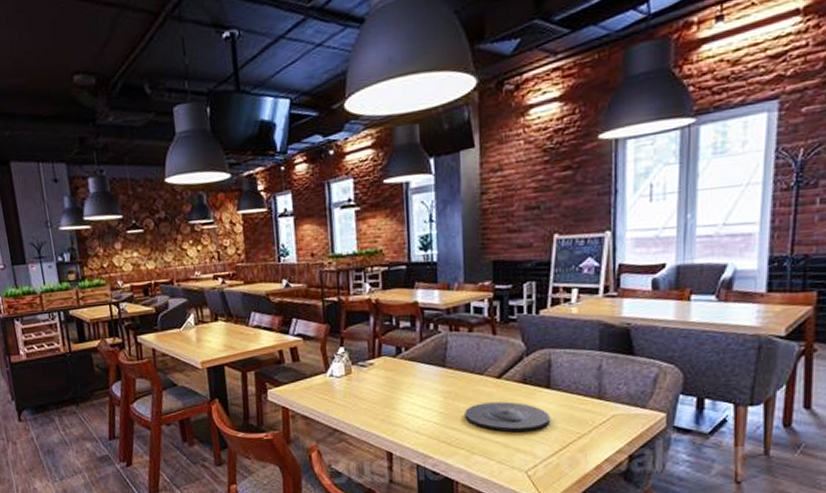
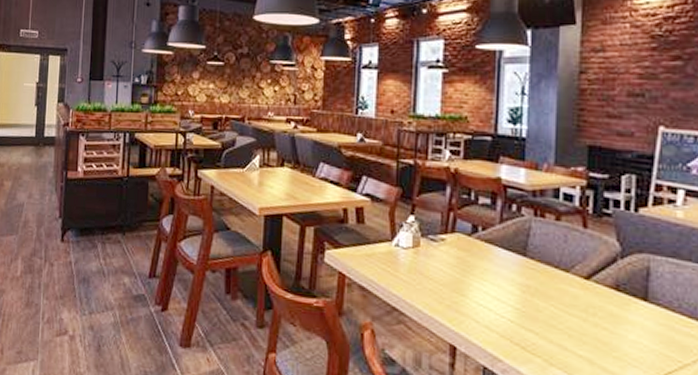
plate: present [465,401,550,433] -> none [544,305,646,350]

